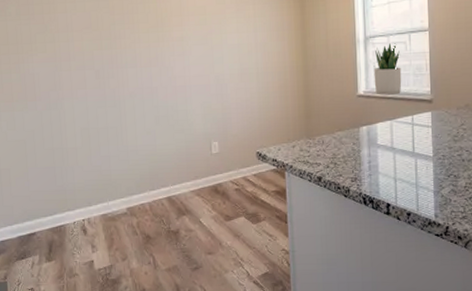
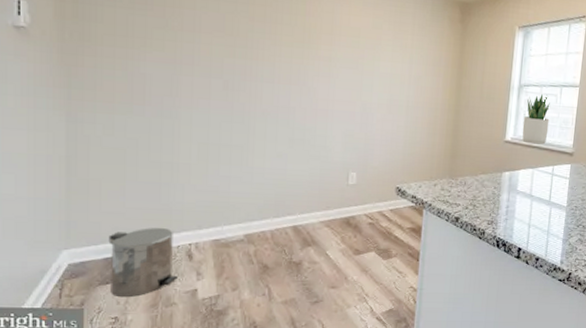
trash can: none [19,206,77,271] -> present [108,227,178,298]

